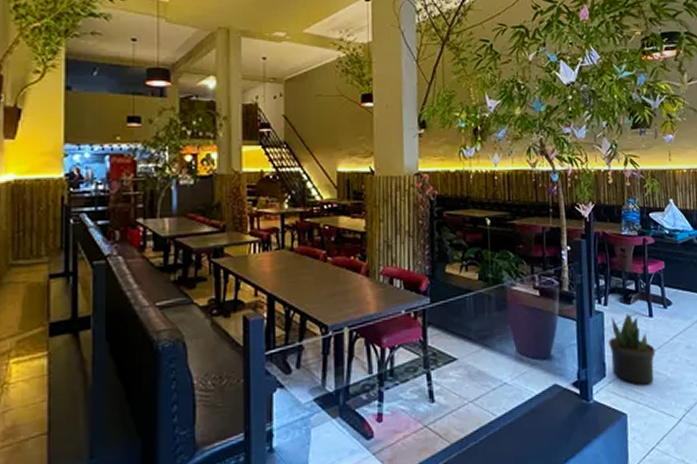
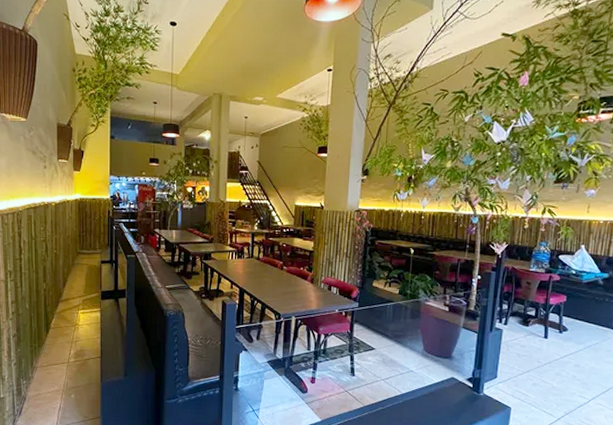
planter: present [609,314,656,385] -> none [503,333,545,389]

